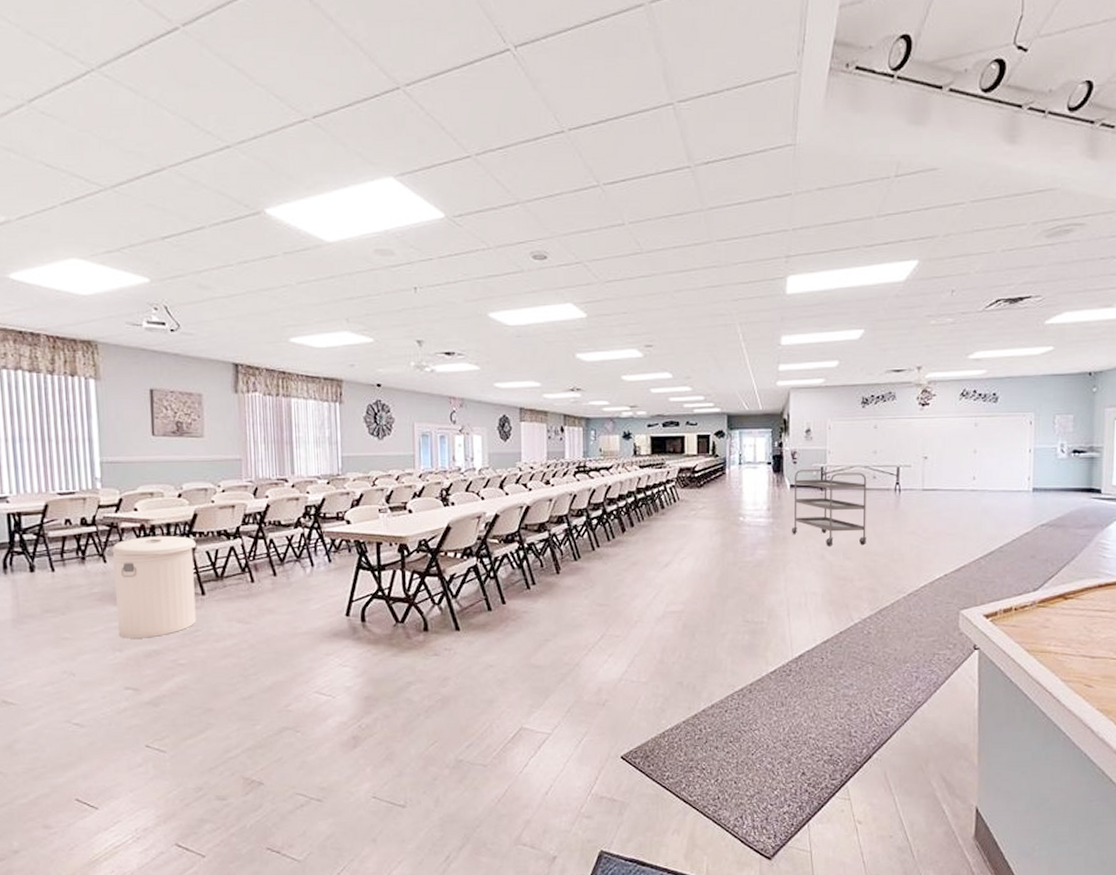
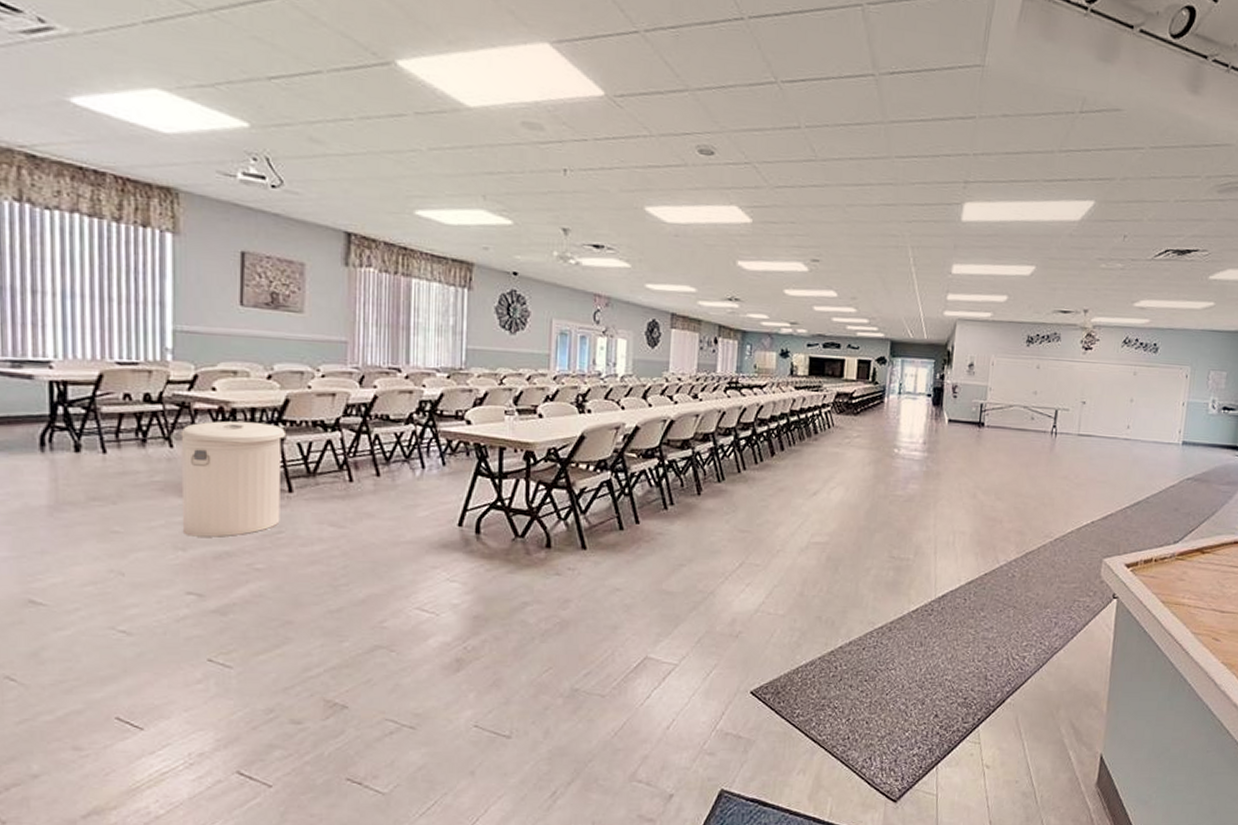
utility cart: present [792,469,867,546] -> none [946,405,1025,487]

